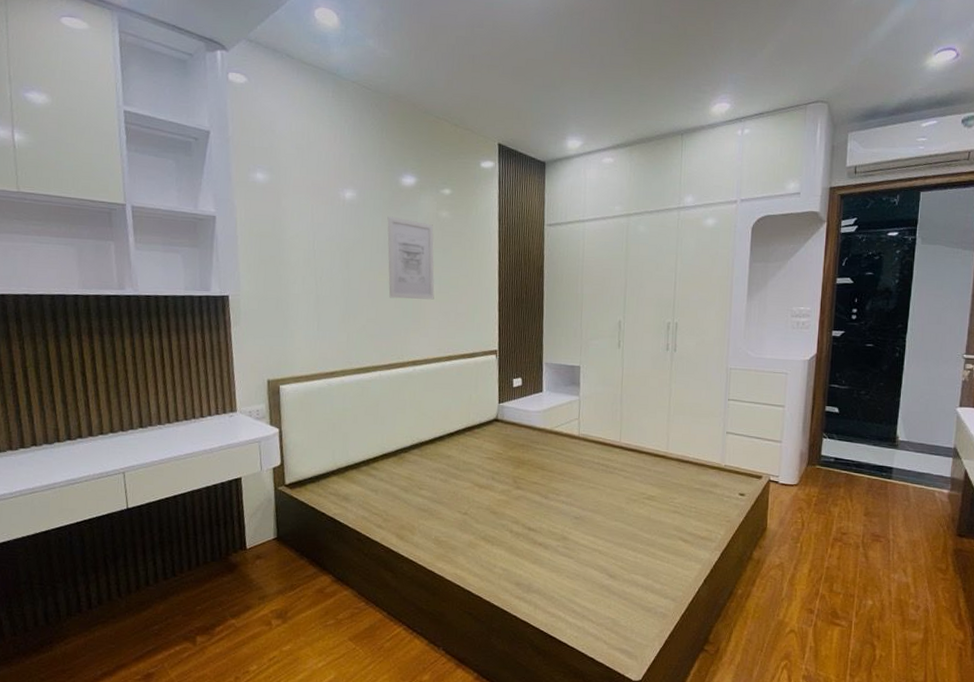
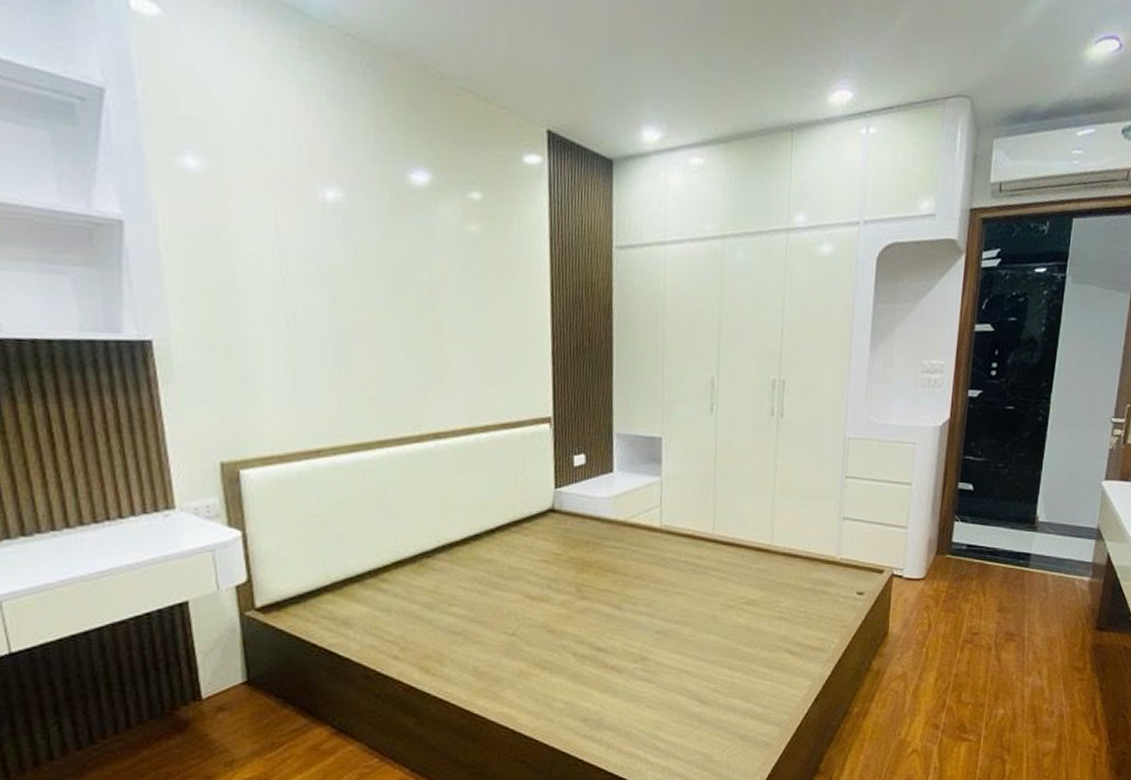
wall art: present [387,216,435,300] -> none [390,228,463,348]

